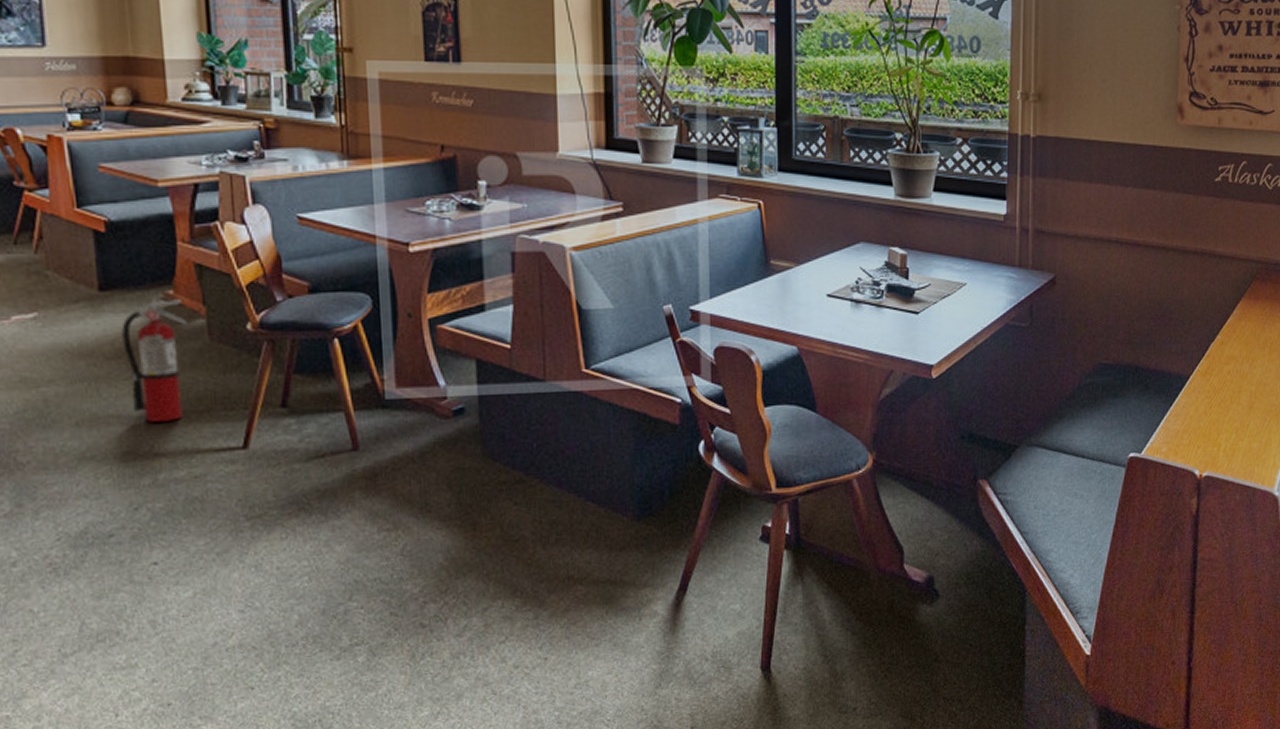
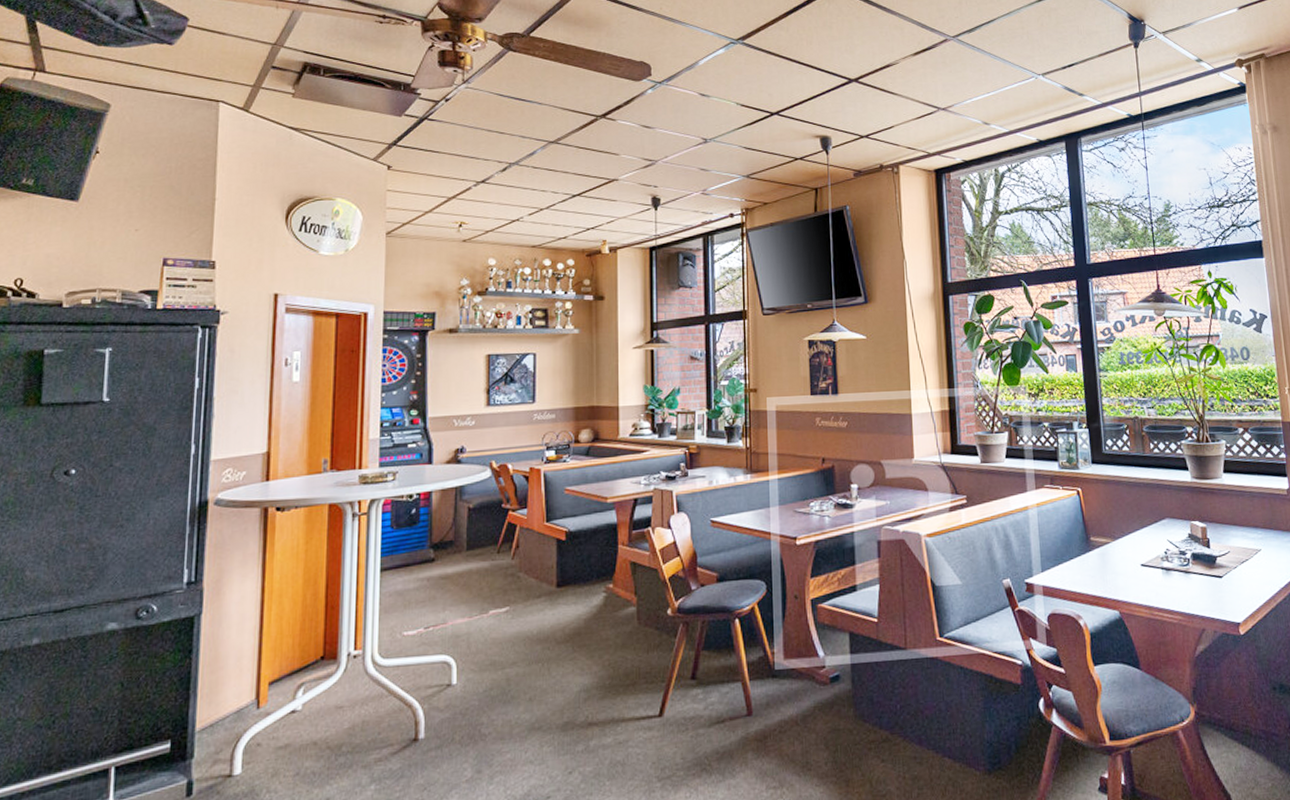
fire extinguisher: present [121,296,187,422] -> none [571,590,622,696]

